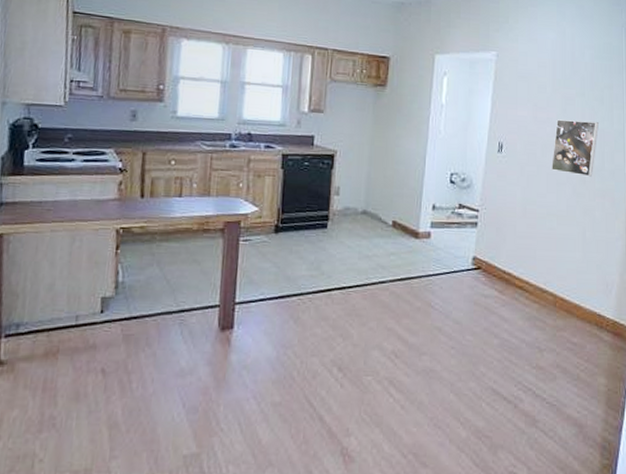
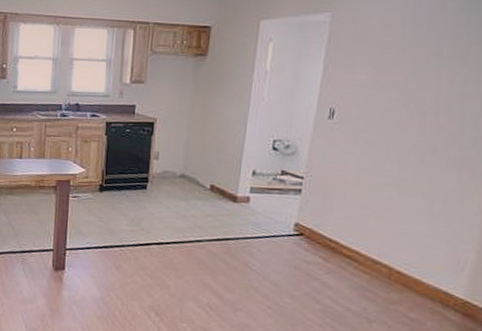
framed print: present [552,119,599,177] -> none [394,82,460,145]

